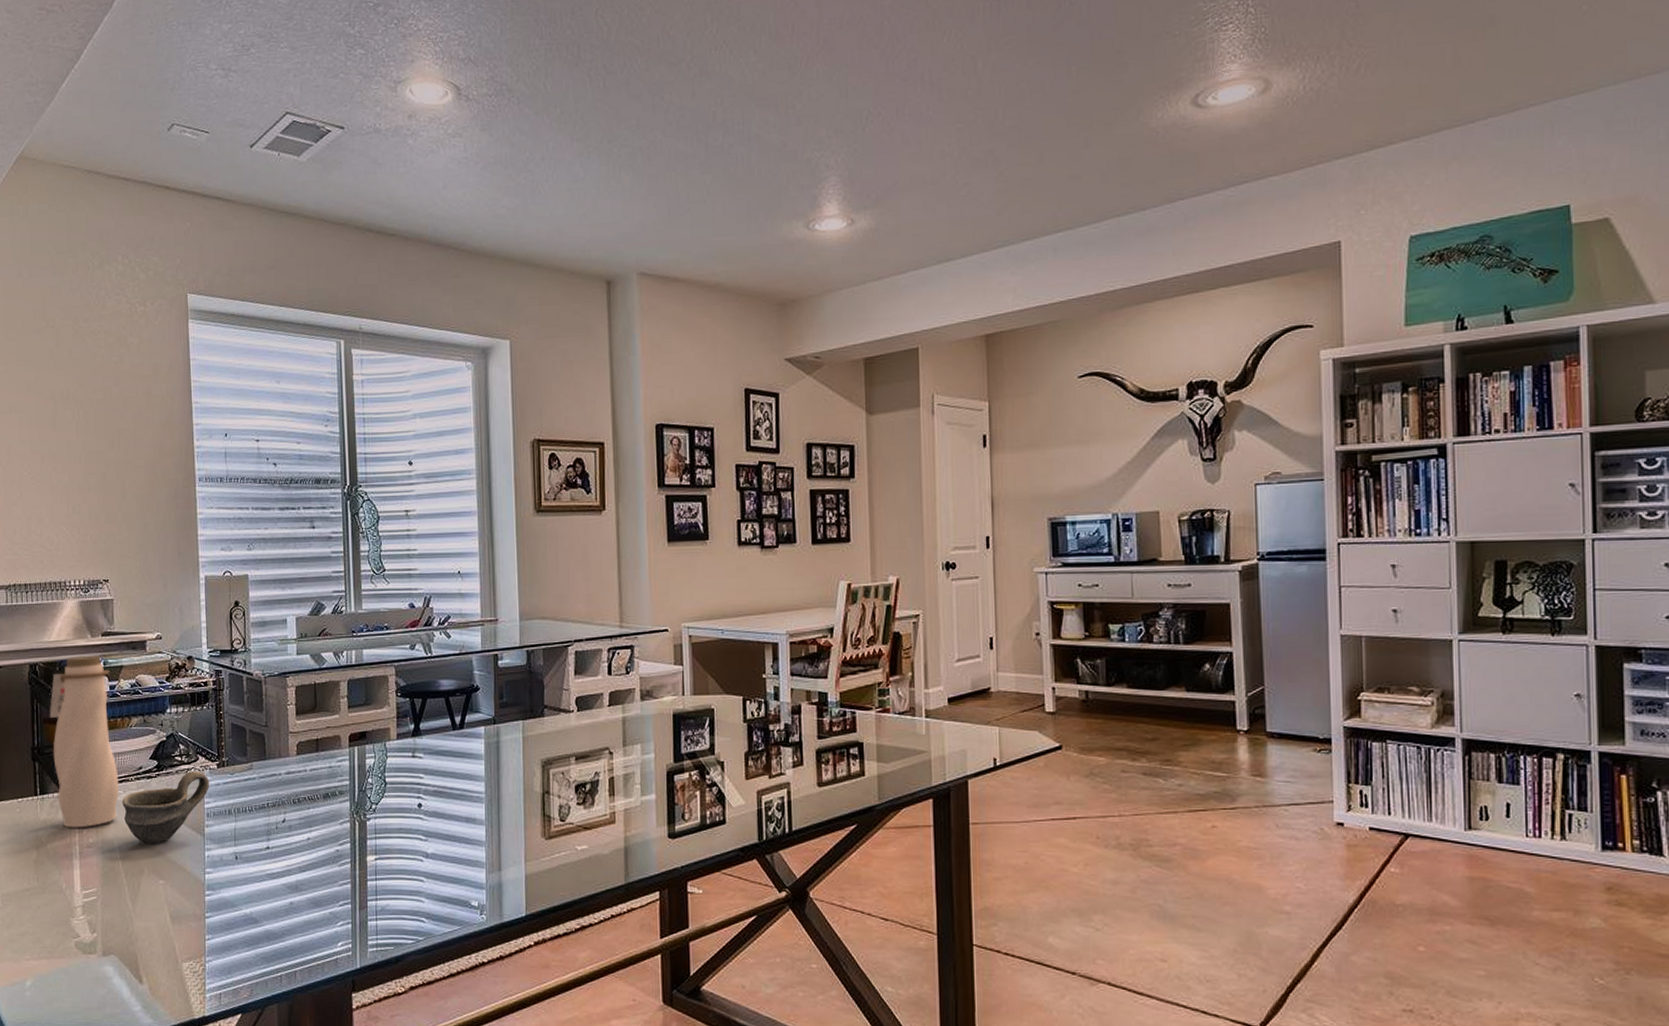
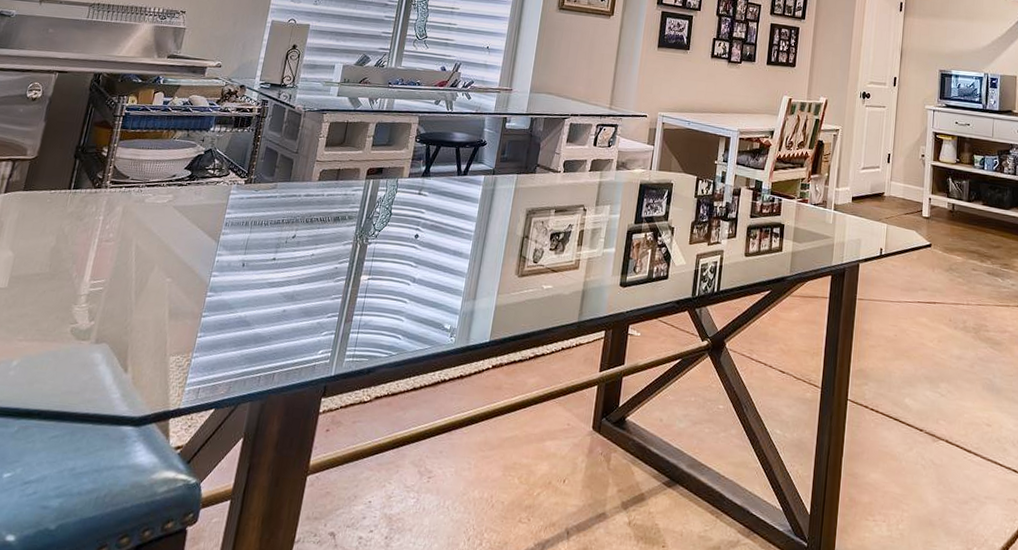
water bottle: present [49,655,120,828] -> none [88,72,167,223]
cup: present [121,771,210,844] -> none [147,184,235,245]

